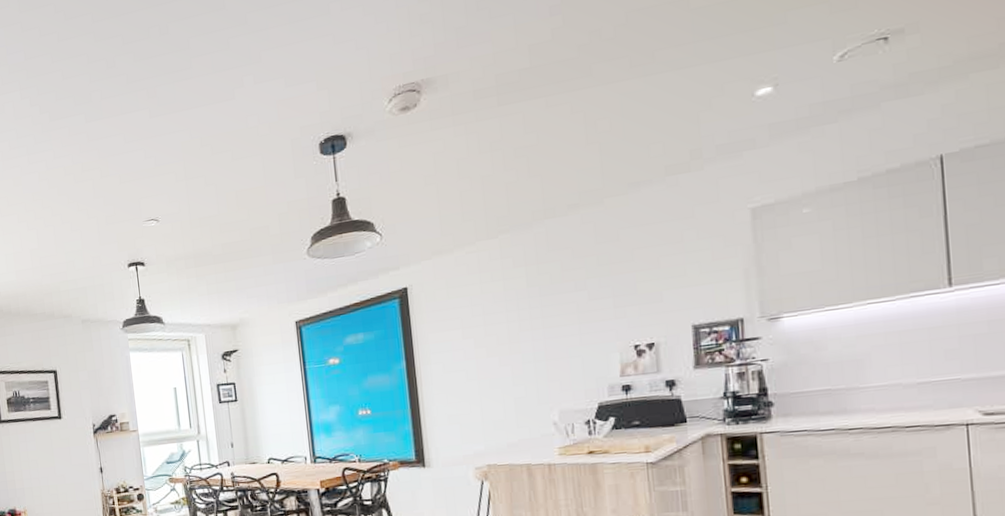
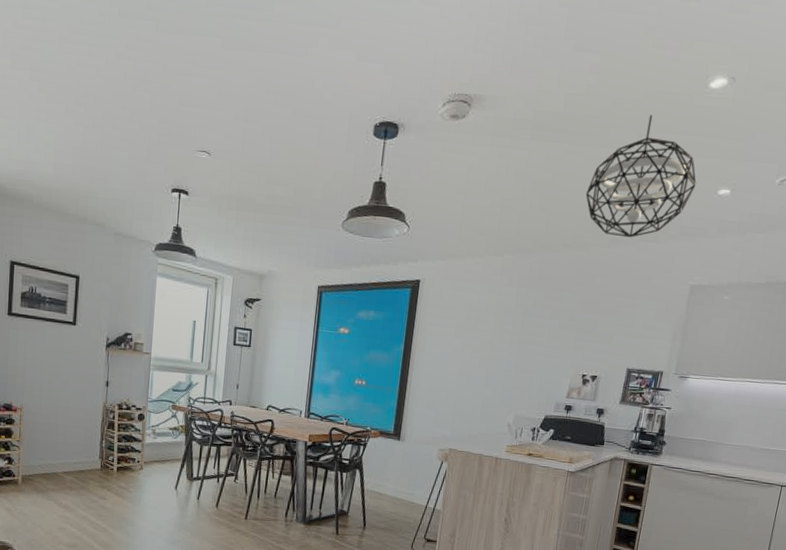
pendant light: none [581,35,723,181] -> present [585,115,697,238]

